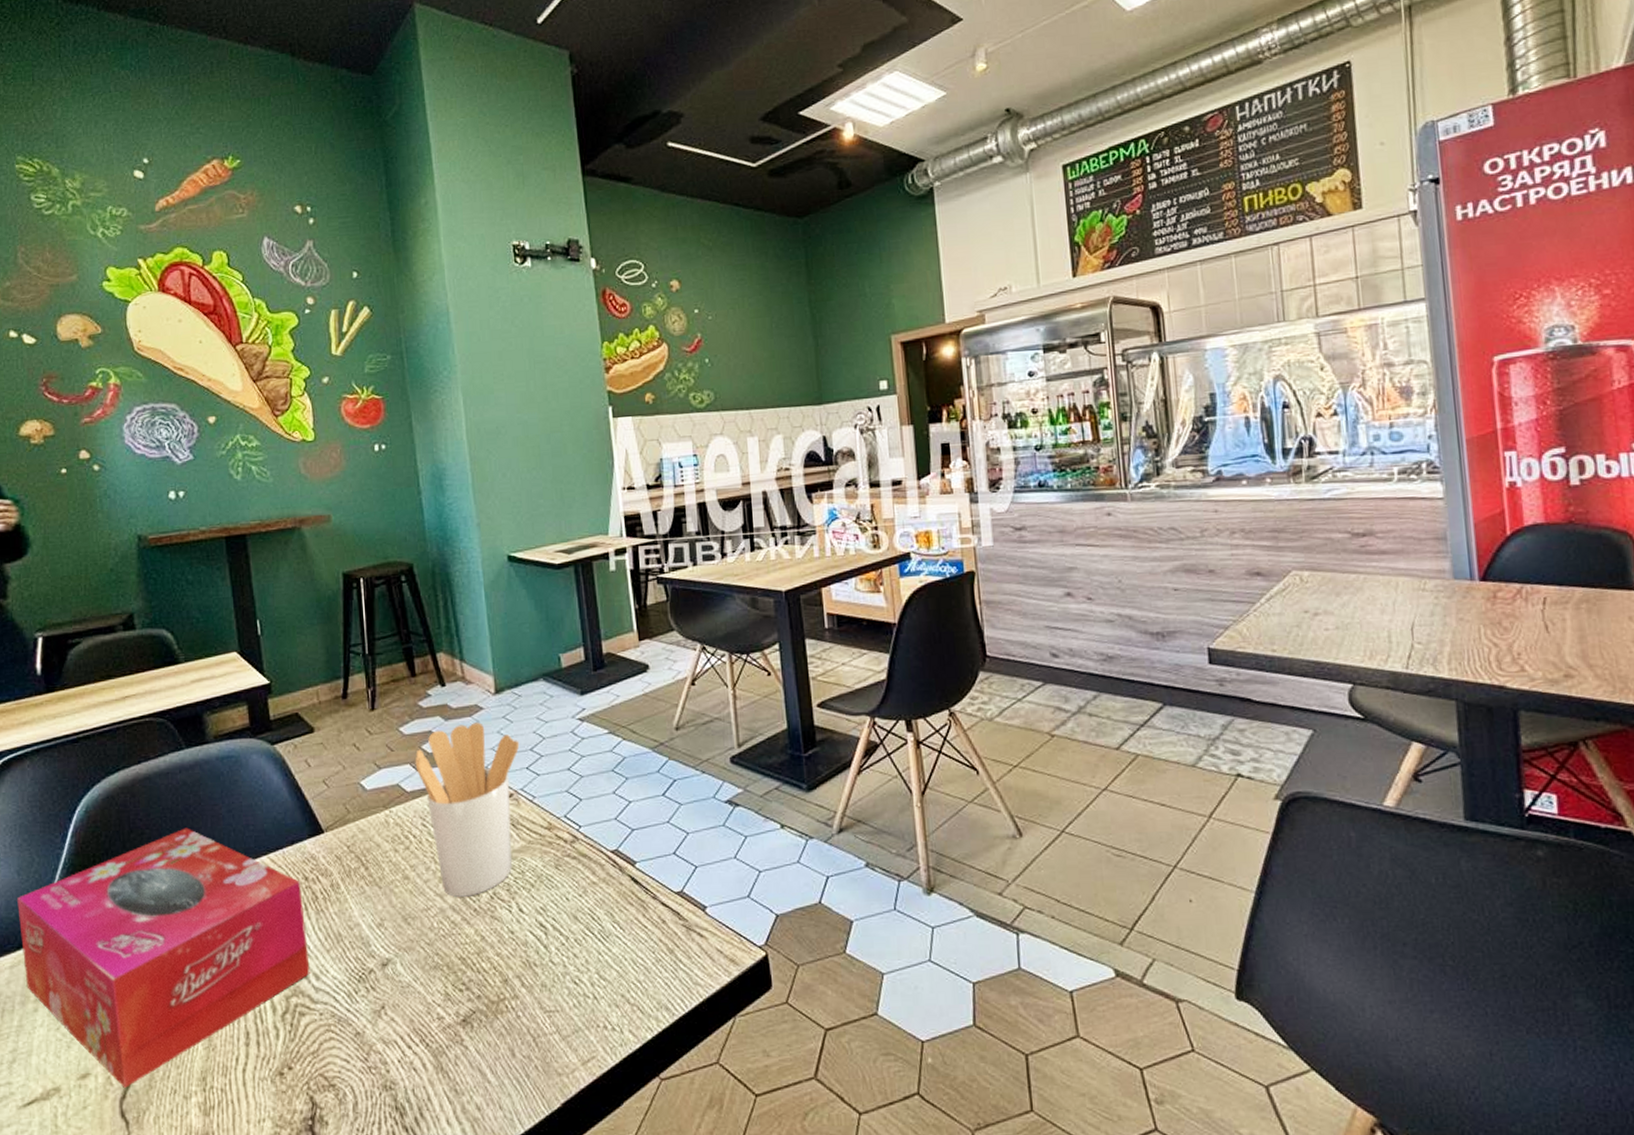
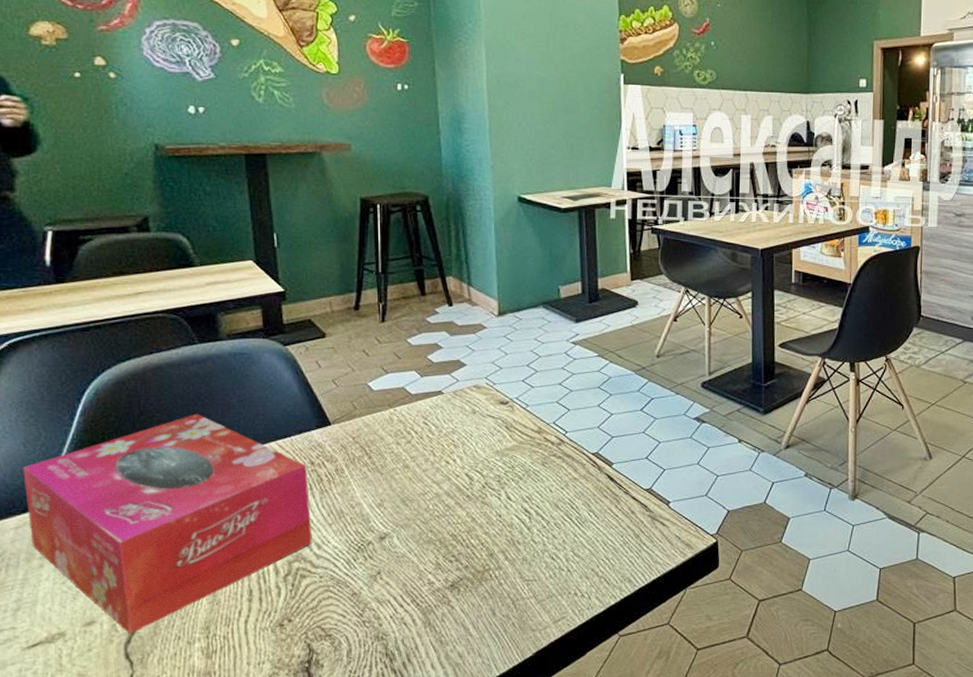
utensil holder: present [415,722,520,897] -> none [420,339,518,485]

